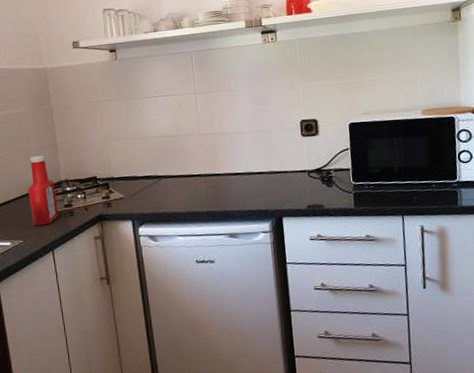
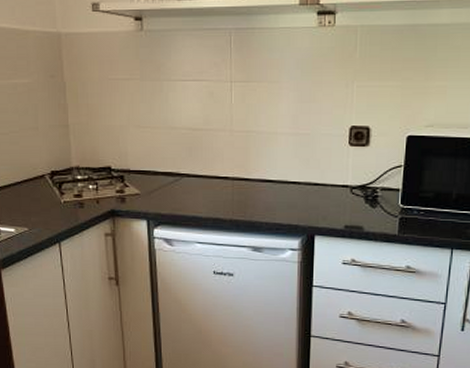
ketchup bottle: present [28,156,59,226] -> none [35,136,68,215]

